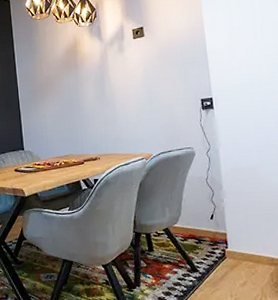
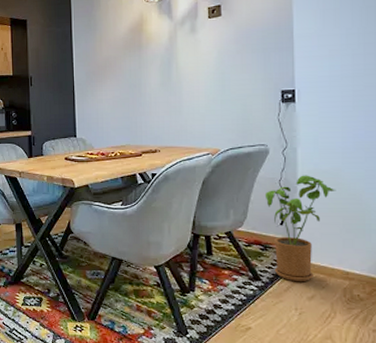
house plant: none [194,172,256,270] -> present [264,175,336,281]

